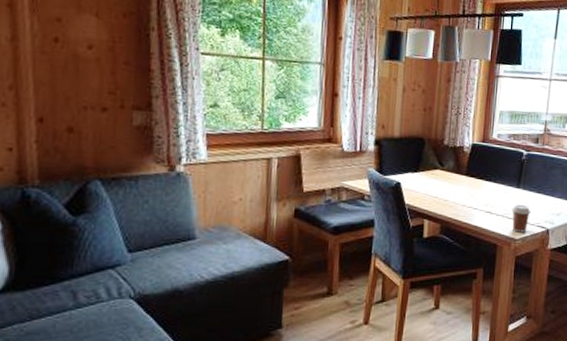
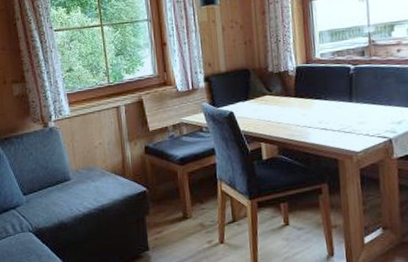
coffee cup: present [512,204,531,233] -> none [347,117,368,145]

